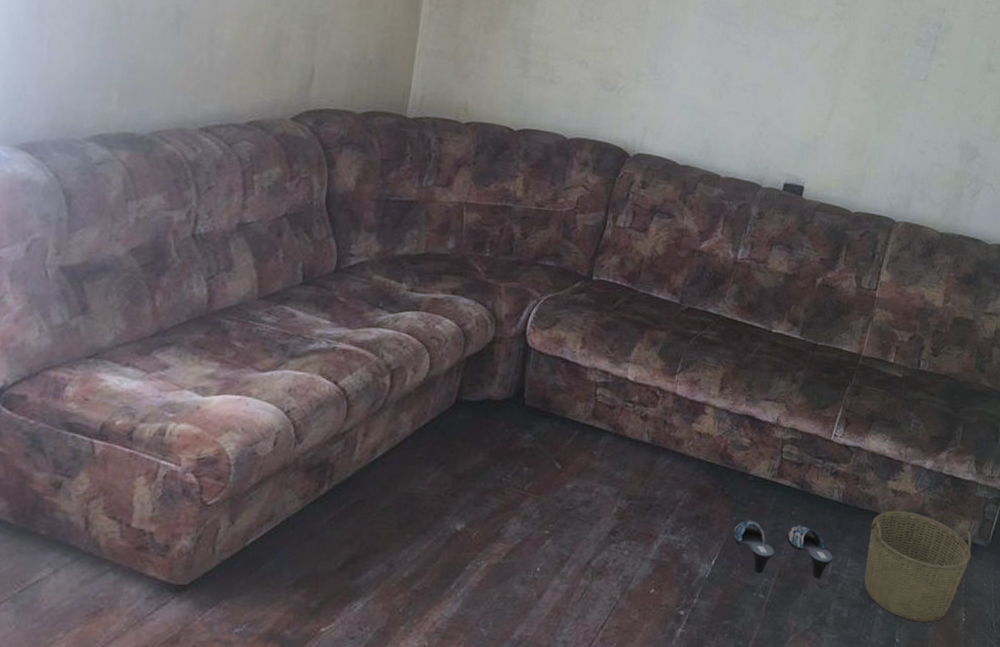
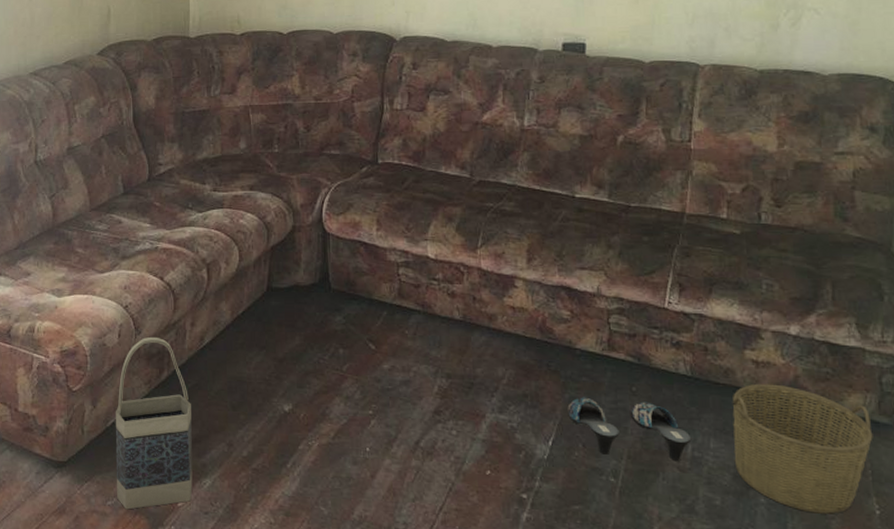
bag: none [246,446,352,637] -> present [115,336,193,510]

